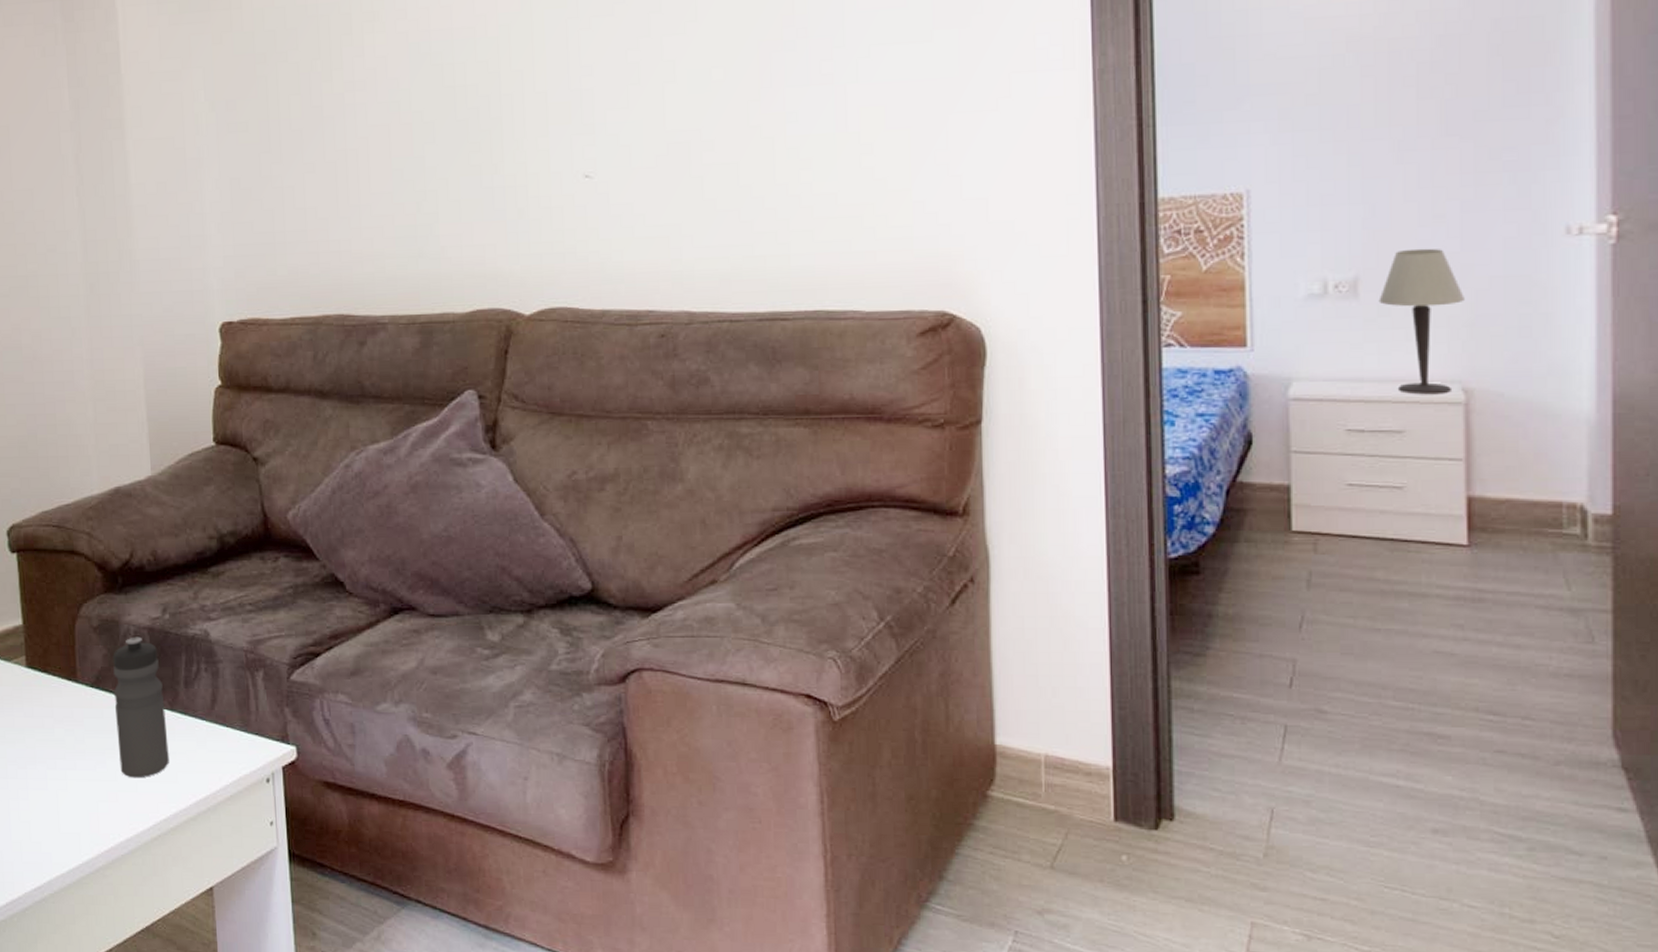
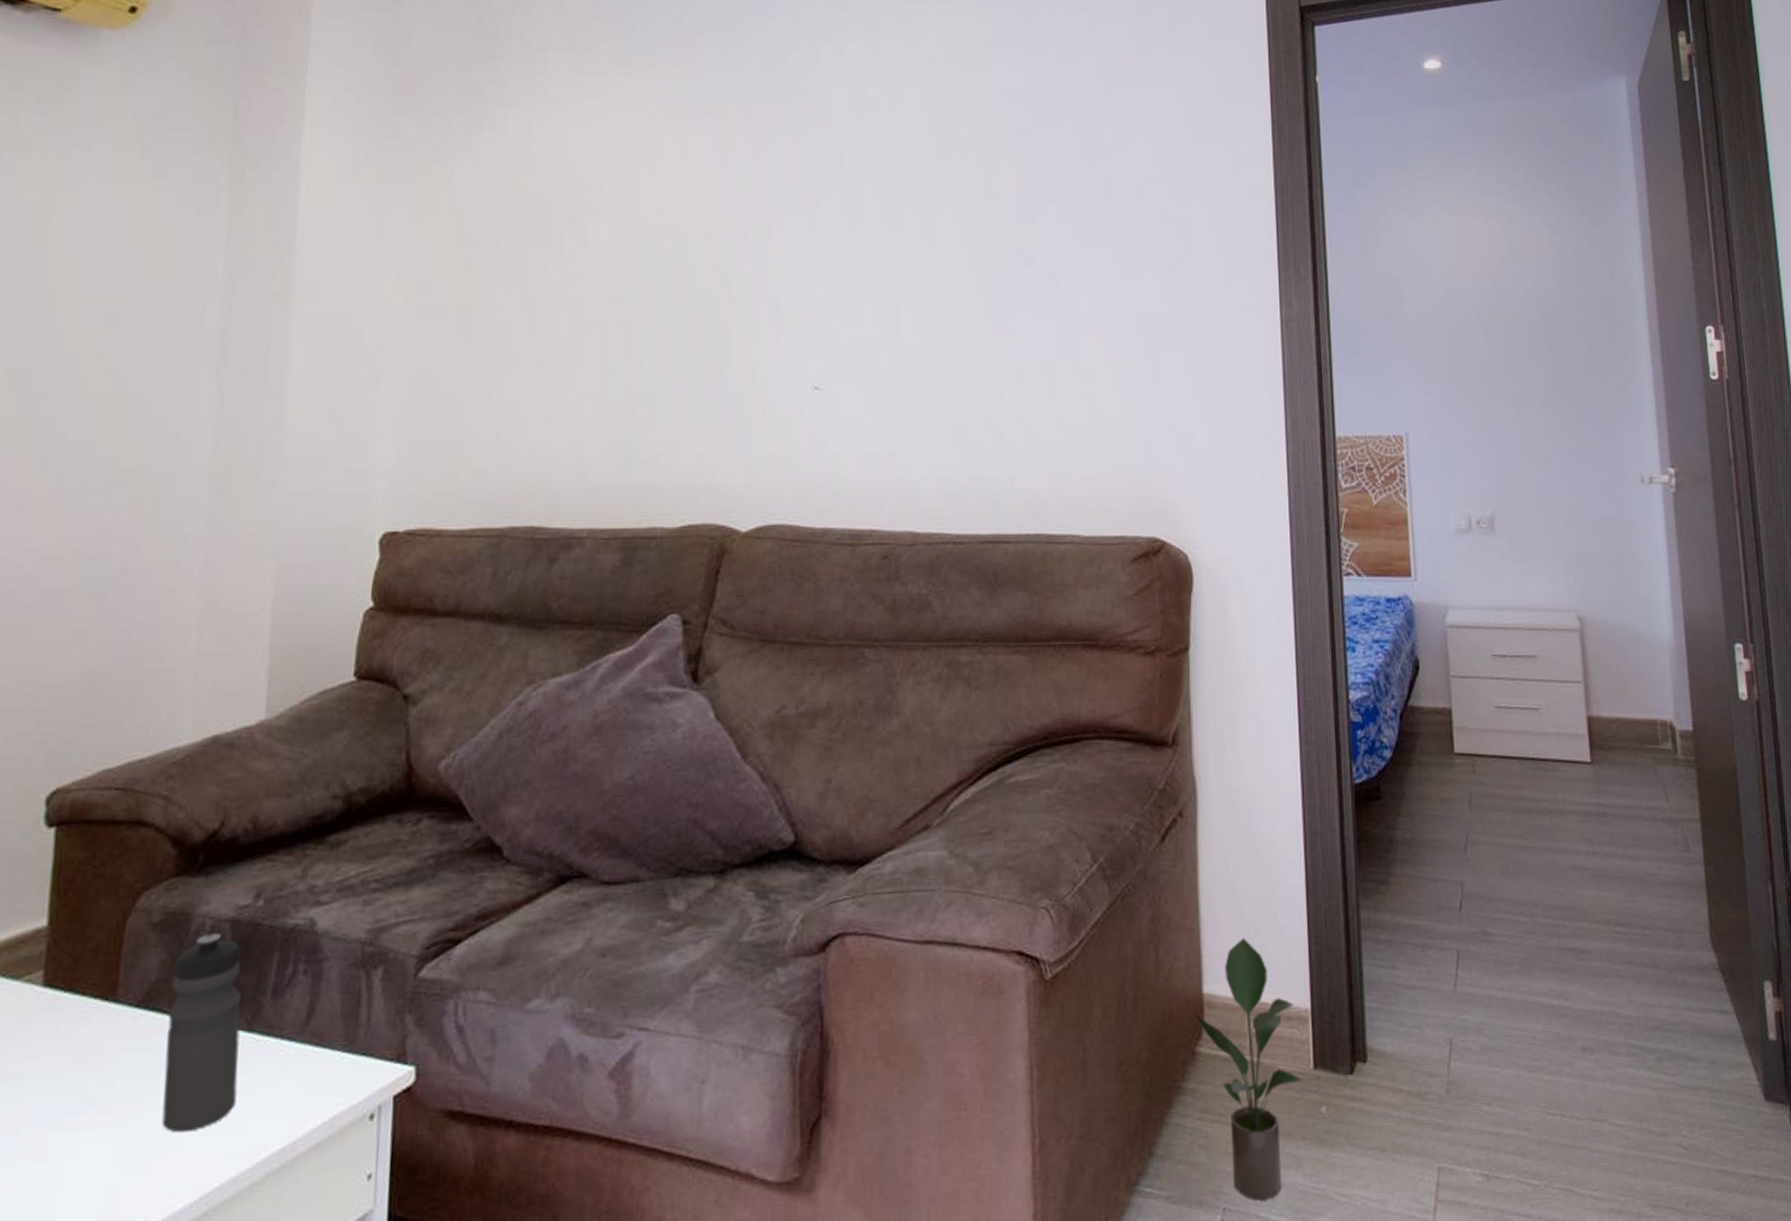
potted plant: none [987,698,1101,929] -> present [1195,938,1302,1201]
table lamp: present [1378,248,1464,395] -> none [1510,491,1574,623]

